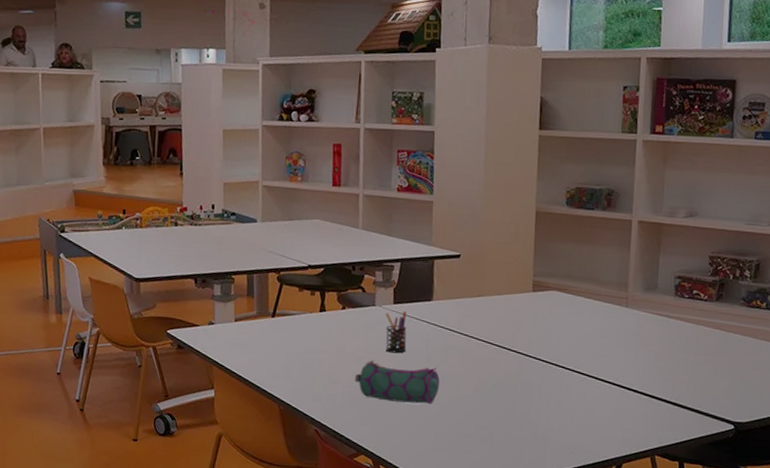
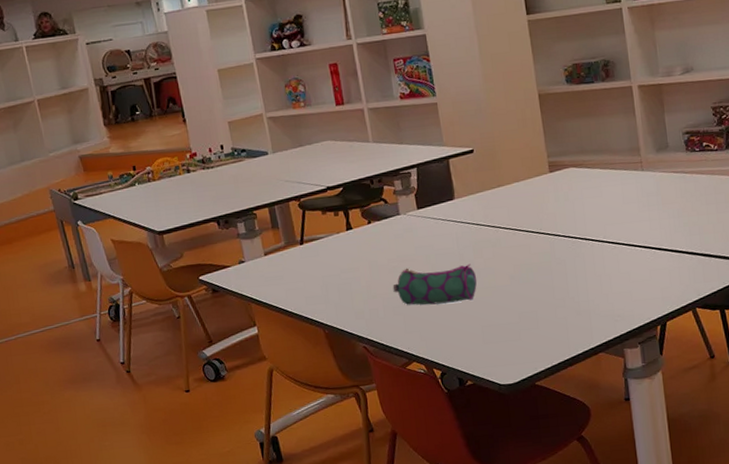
pen holder: present [385,311,407,354] -> none [410,215,438,258]

